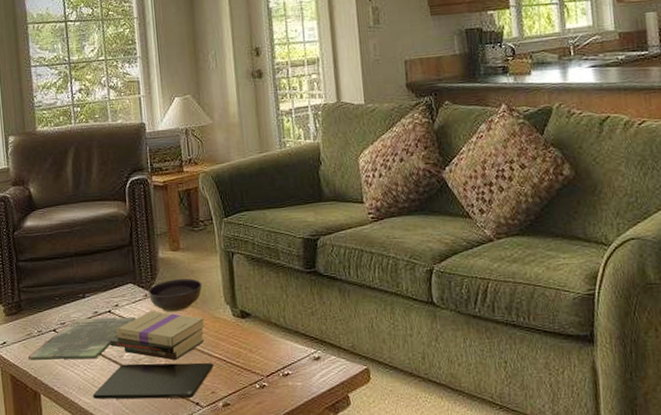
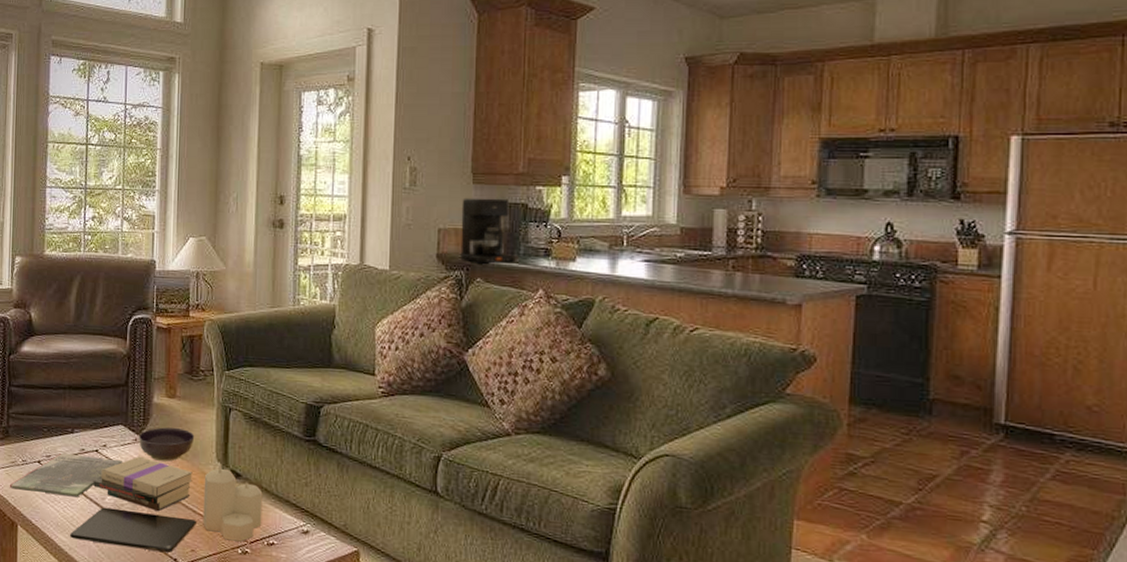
candle: none [215,306,276,378] -> present [203,464,263,542]
coffee maker: none [424,26,477,89] -> present [460,198,514,265]

